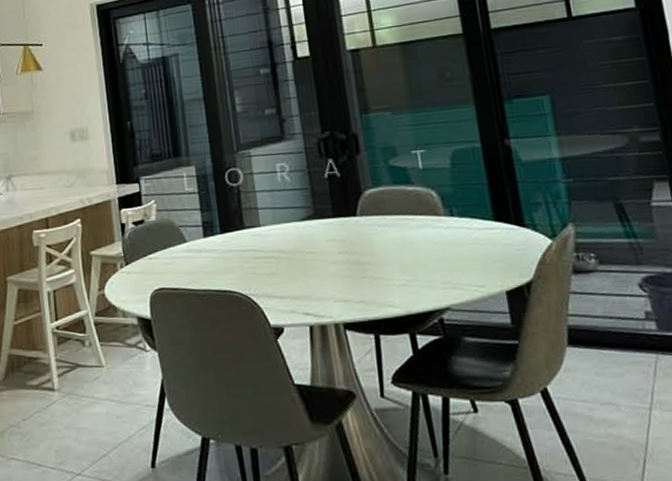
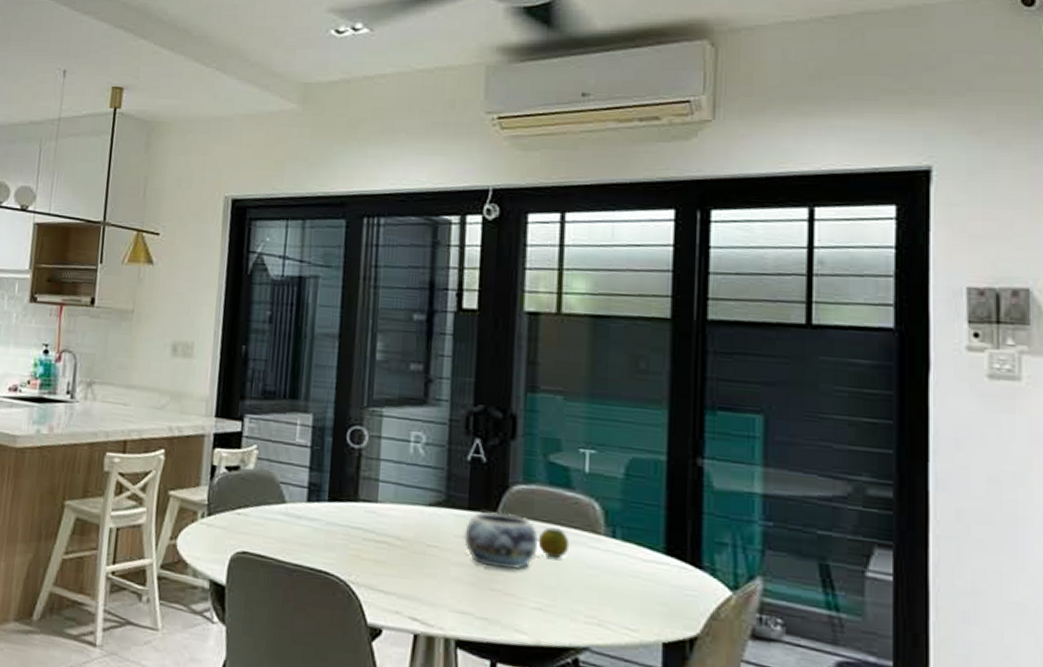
decorative bowl: none [334,213,396,260] -> present [464,511,539,571]
fruit: none [392,217,419,242] -> present [537,527,570,559]

